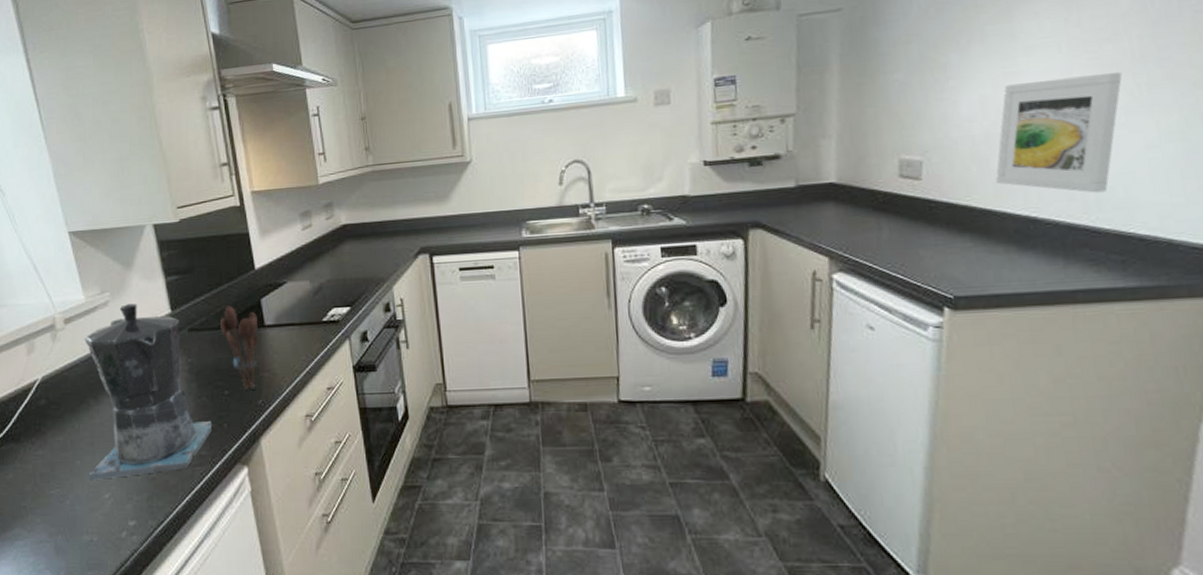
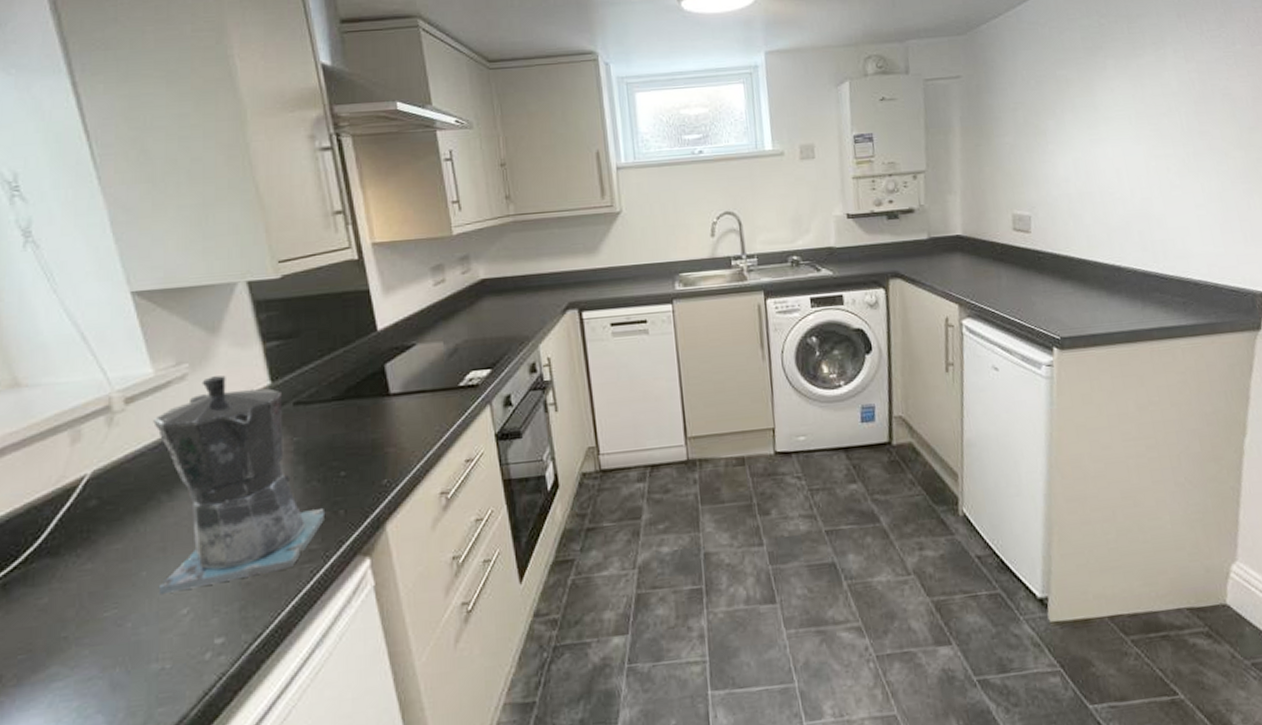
utensil holder: present [220,304,259,390] -> none [334,372,383,469]
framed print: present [995,71,1123,193] -> none [1088,142,1176,245]

